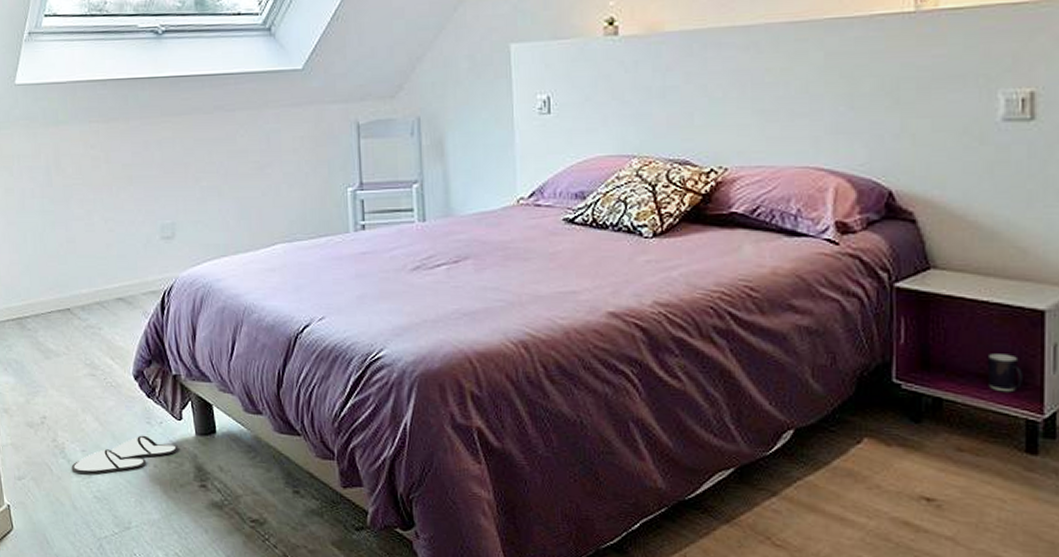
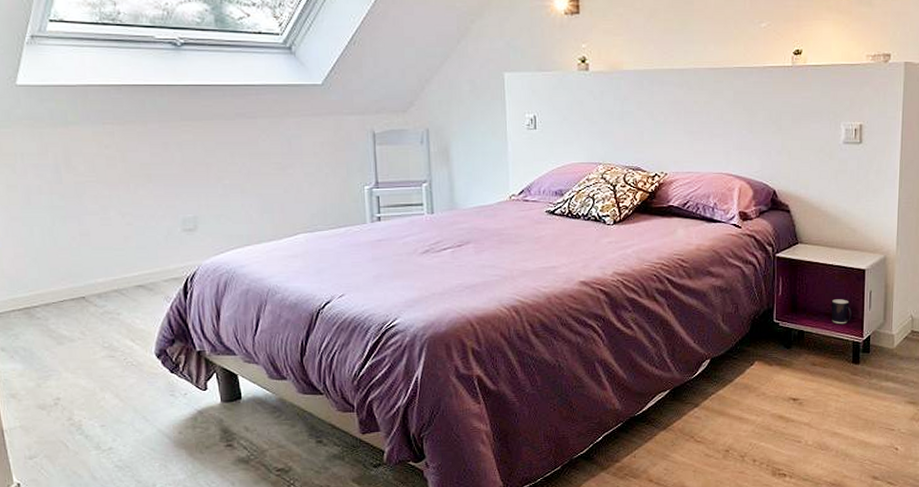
slippers: present [71,435,178,475] -> none [89,406,203,448]

